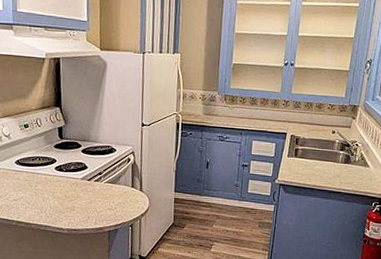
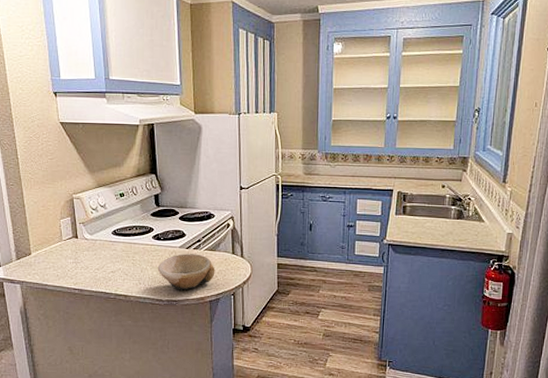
bowl: none [59,185,115,221] -> present [157,254,215,291]

